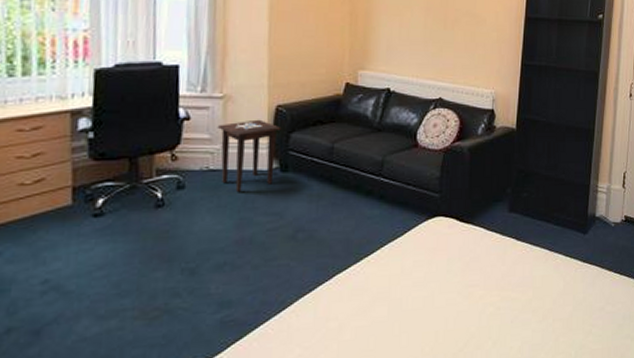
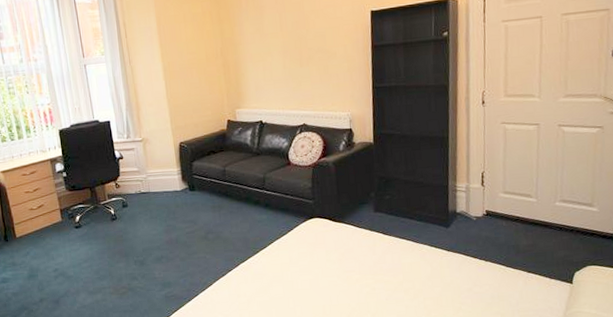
side table: present [217,119,282,192] -> none [141,154,186,207]

